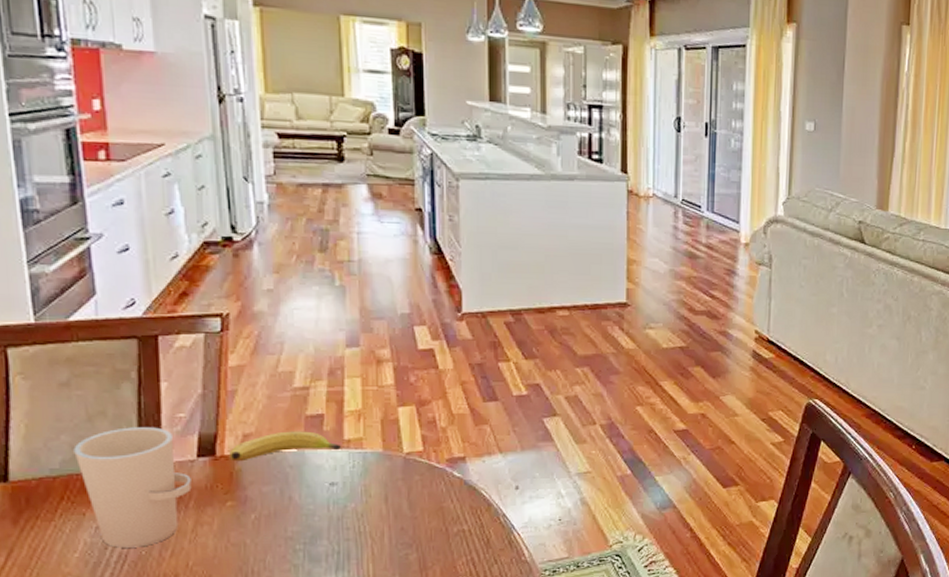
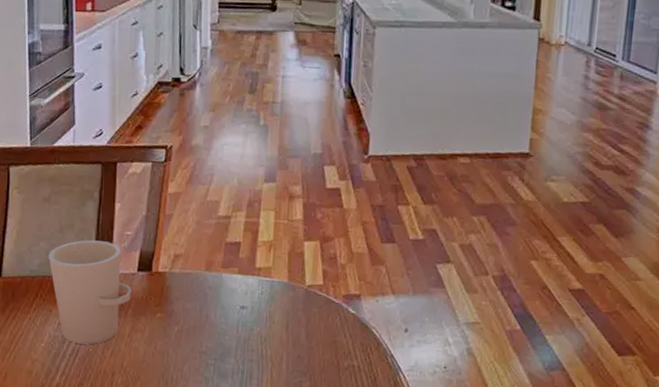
fruit: present [229,431,341,462] -> none [162,255,253,279]

